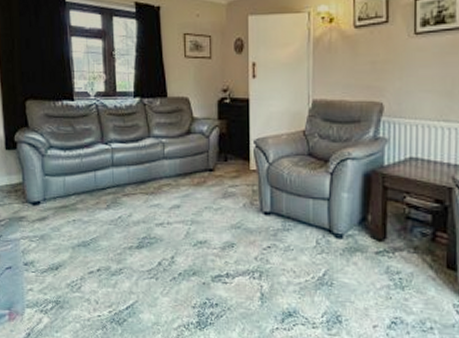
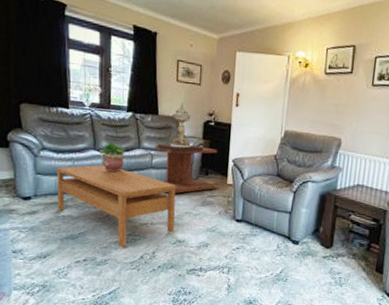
coffee table: none [64,160,195,252] -> present [56,164,176,247]
potted plant: none [106,131,136,167] -> present [98,140,127,172]
side table: none [167,128,237,186] -> present [156,146,218,194]
decorative urn: none [168,79,219,137] -> present [157,101,203,152]

